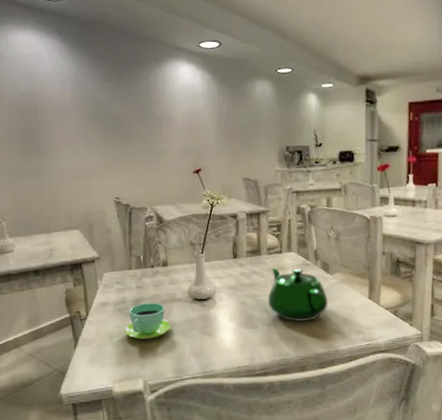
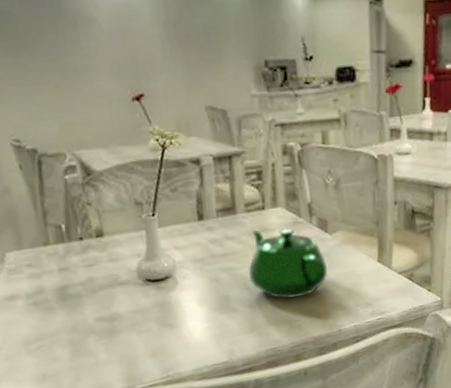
cup: present [124,302,171,340] -> none [46,289,116,343]

